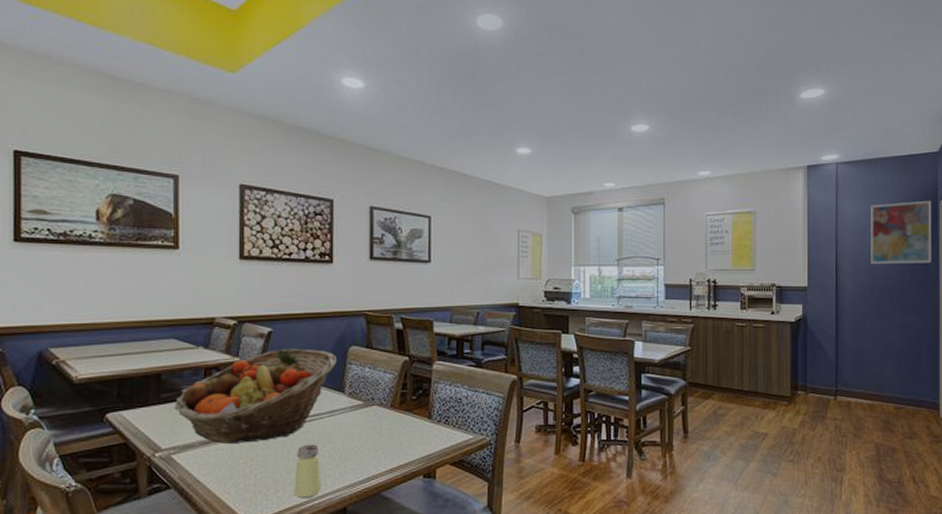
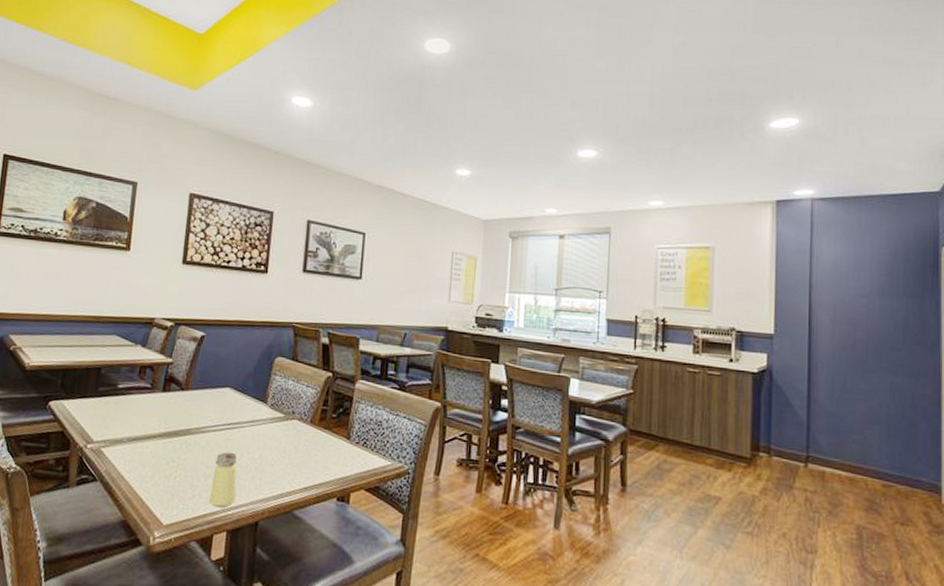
fruit basket: present [174,348,337,443] -> none [109,353,263,444]
wall art: present [871,200,932,265] -> none [852,246,931,319]

